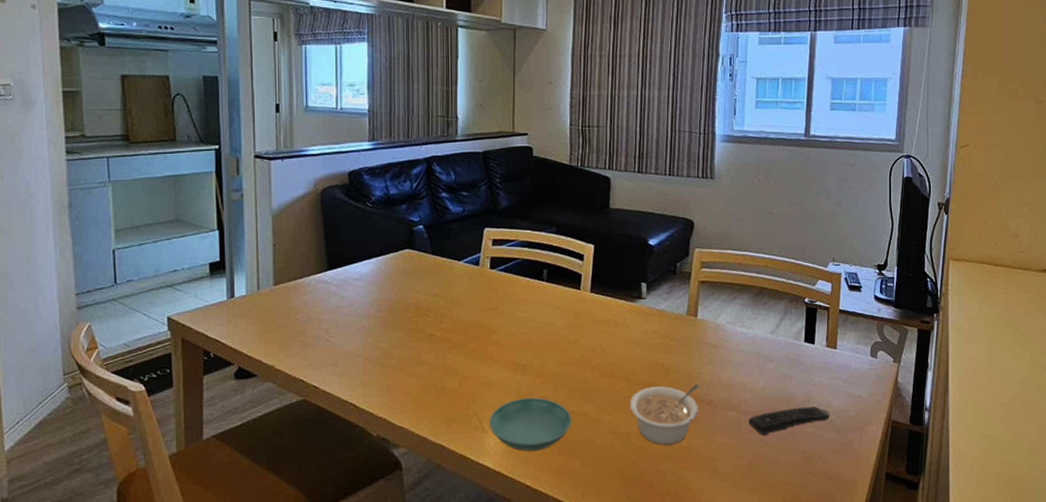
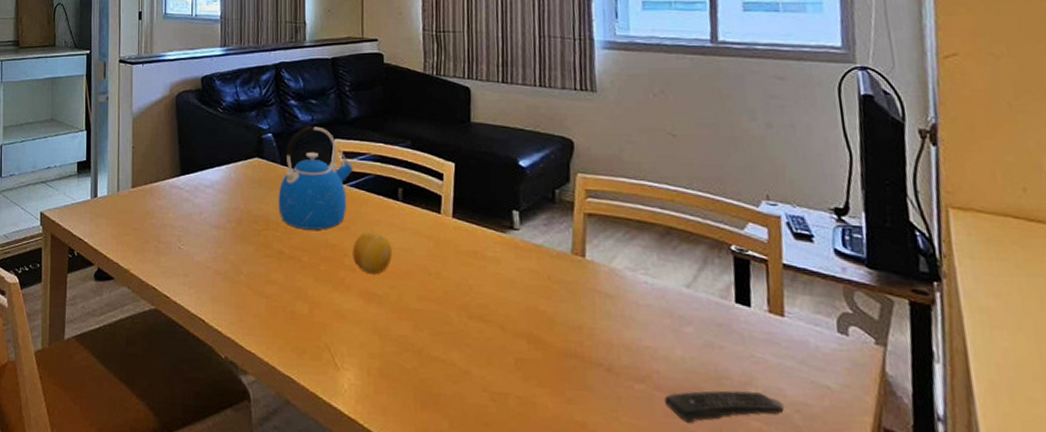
kettle: none [429,216,503,313] -> present [278,125,354,230]
saucer: present [489,397,571,451] -> none [342,334,436,401]
fruit: none [500,309,536,348] -> present [352,231,392,275]
legume: present [629,384,700,445] -> none [505,339,595,417]

